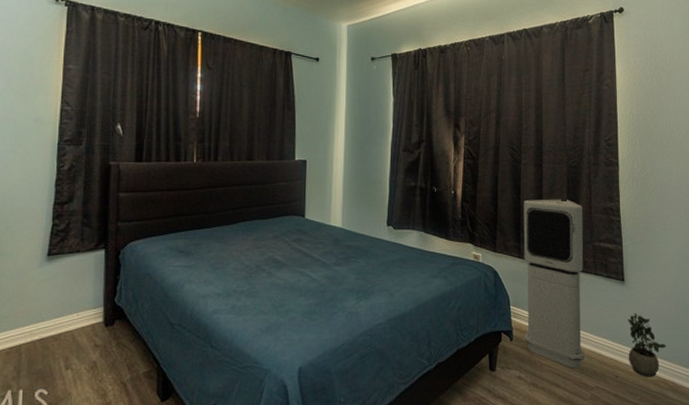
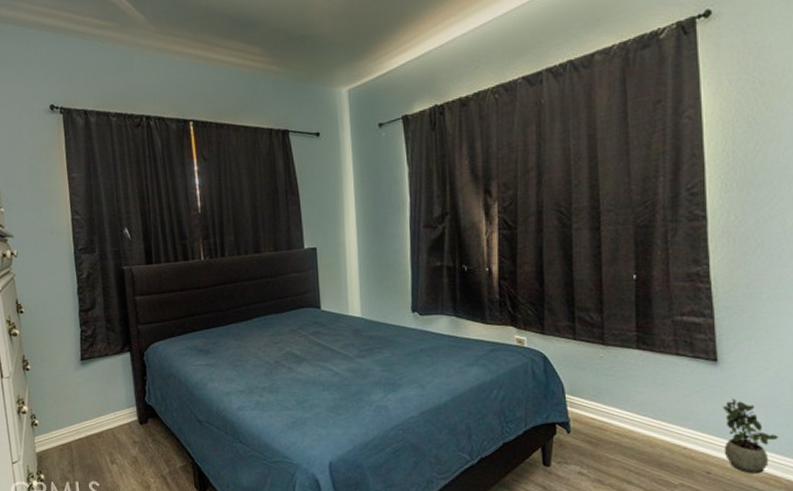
air purifier: present [523,199,585,369] -> none [577,266,664,464]

